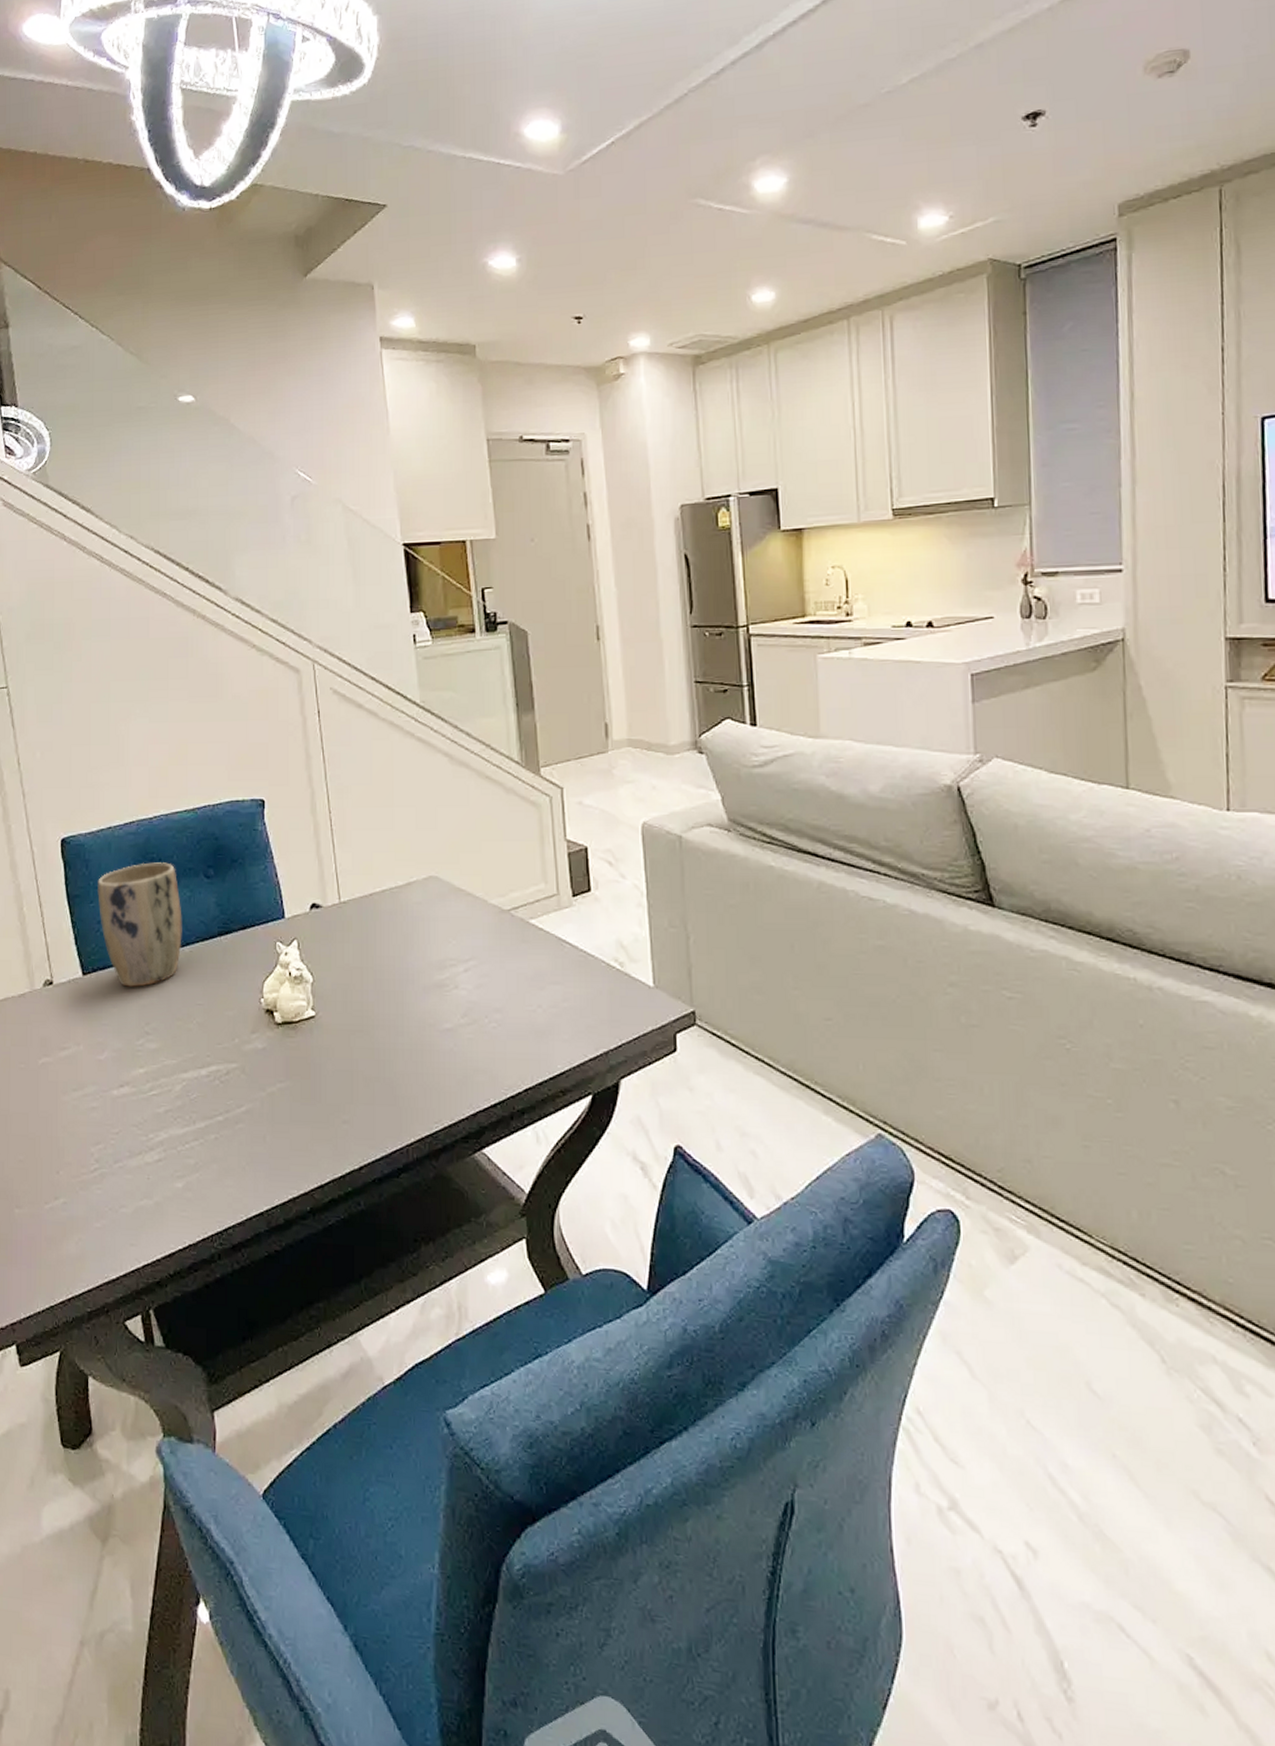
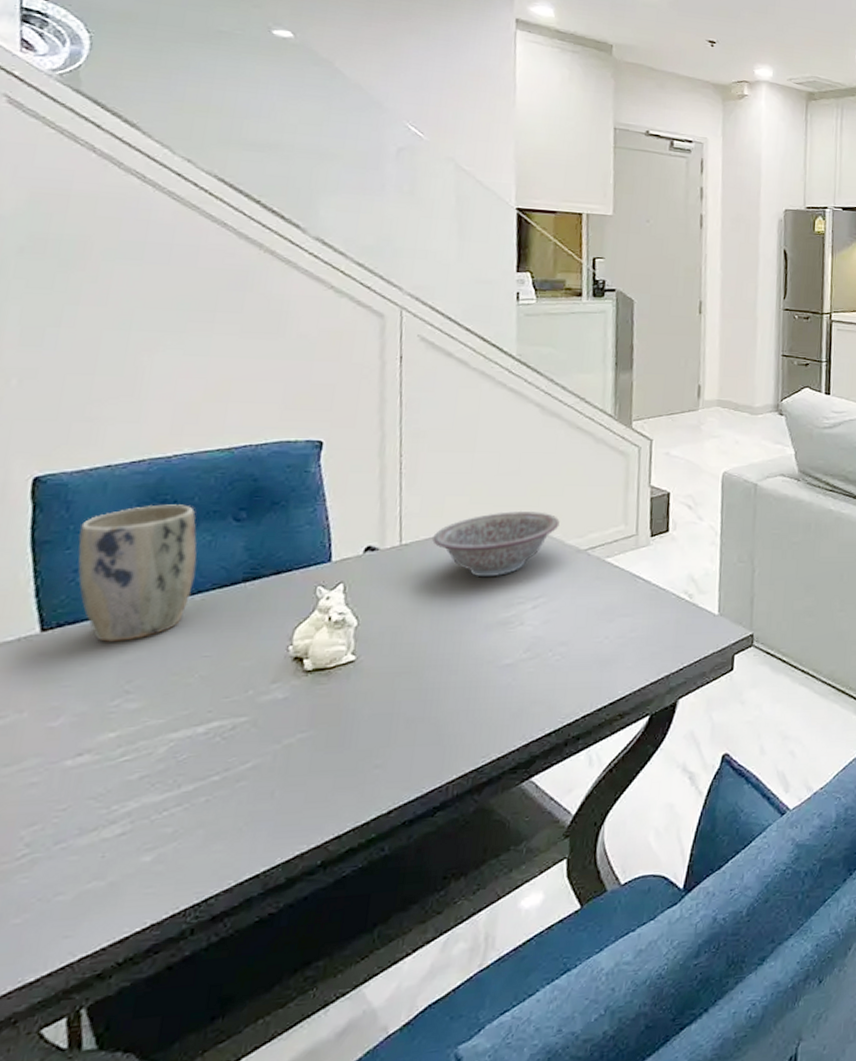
decorative bowl: none [367,867,480,937] -> present [432,510,560,578]

